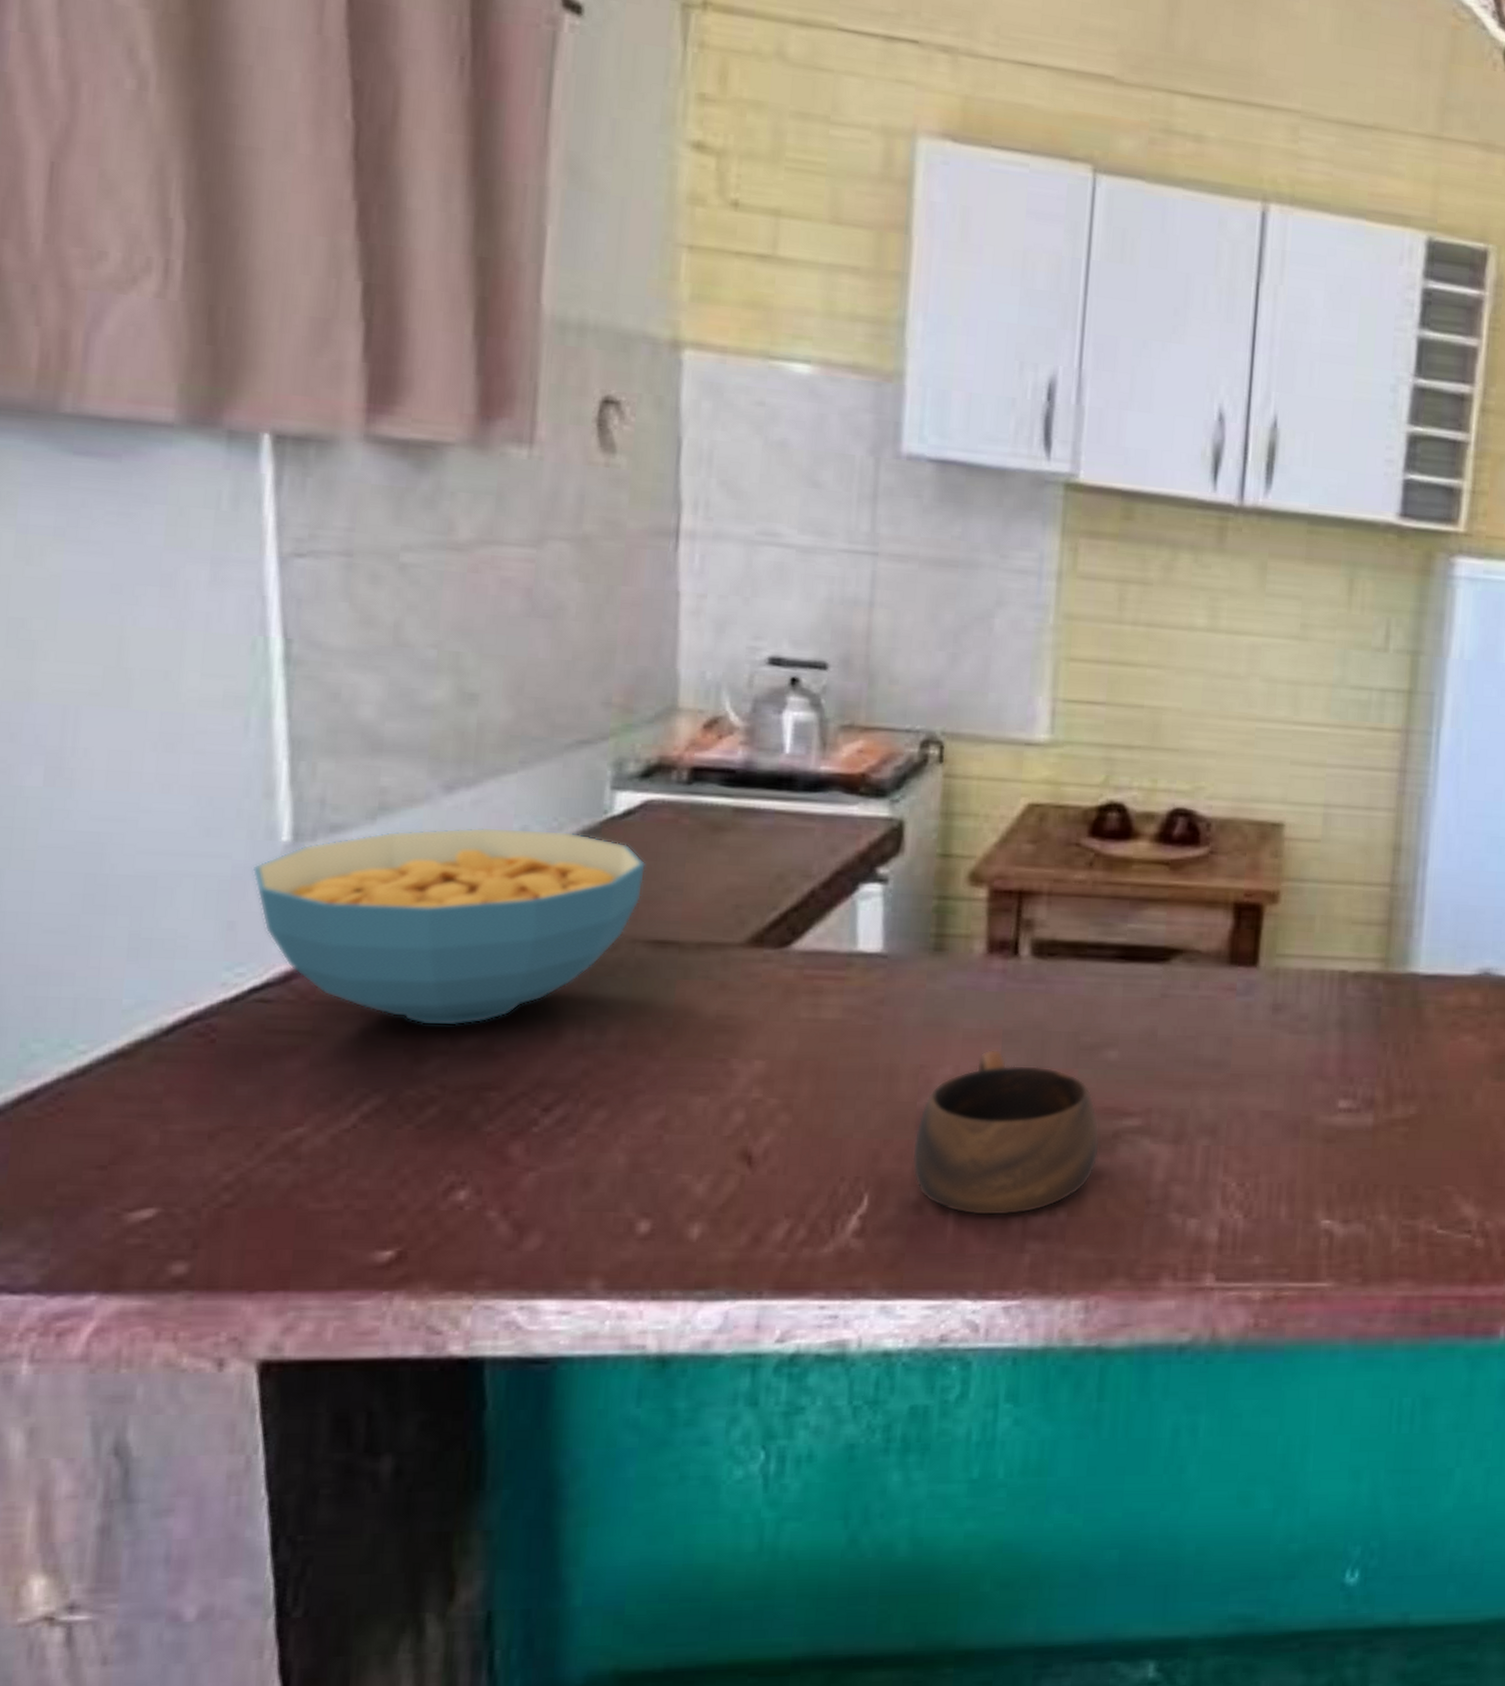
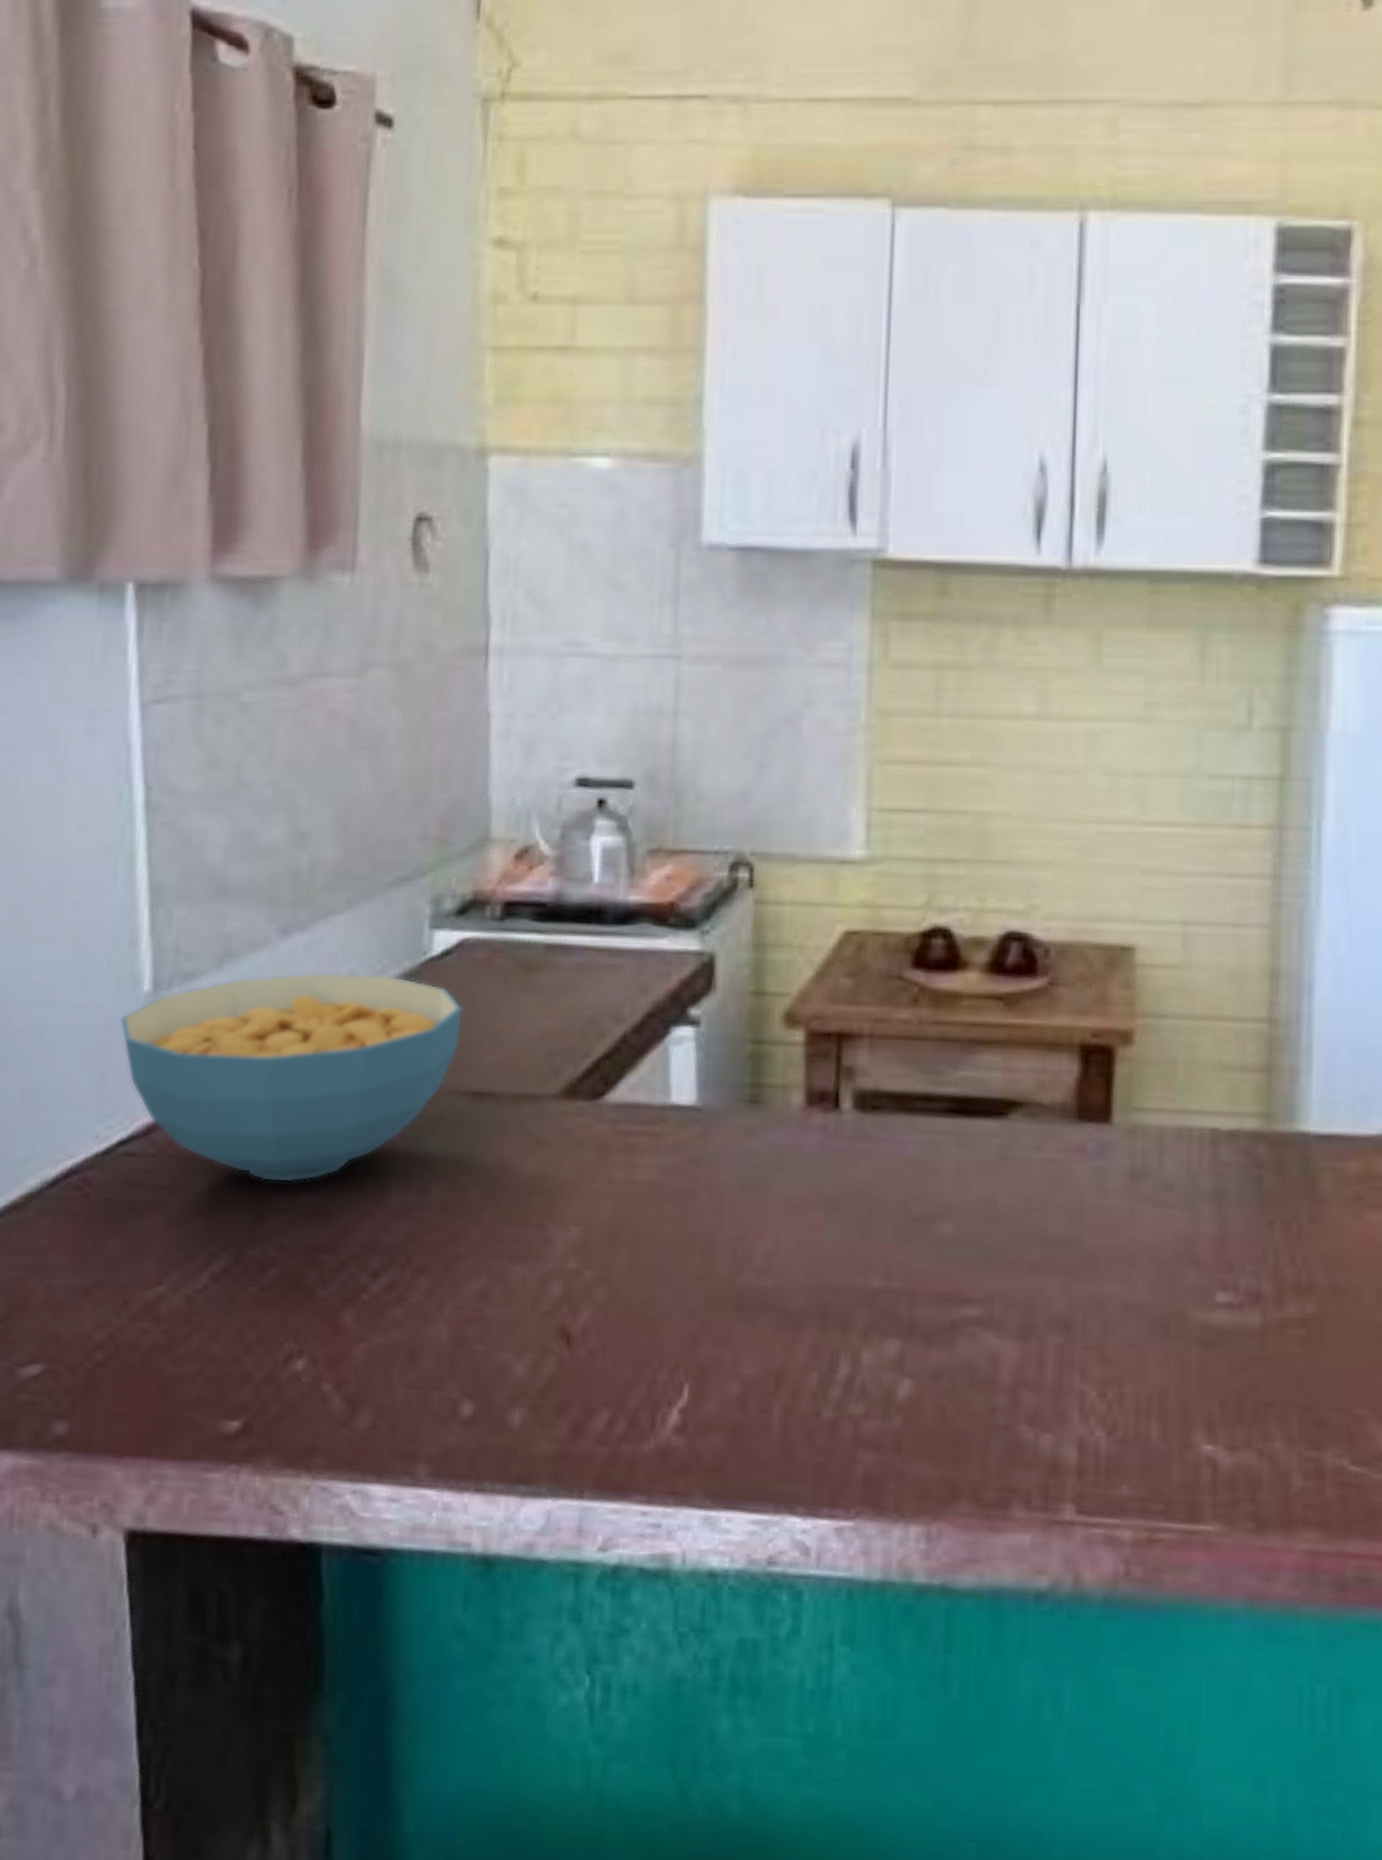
cup: present [912,1049,1100,1216] -> none [732,1218,936,1418]

